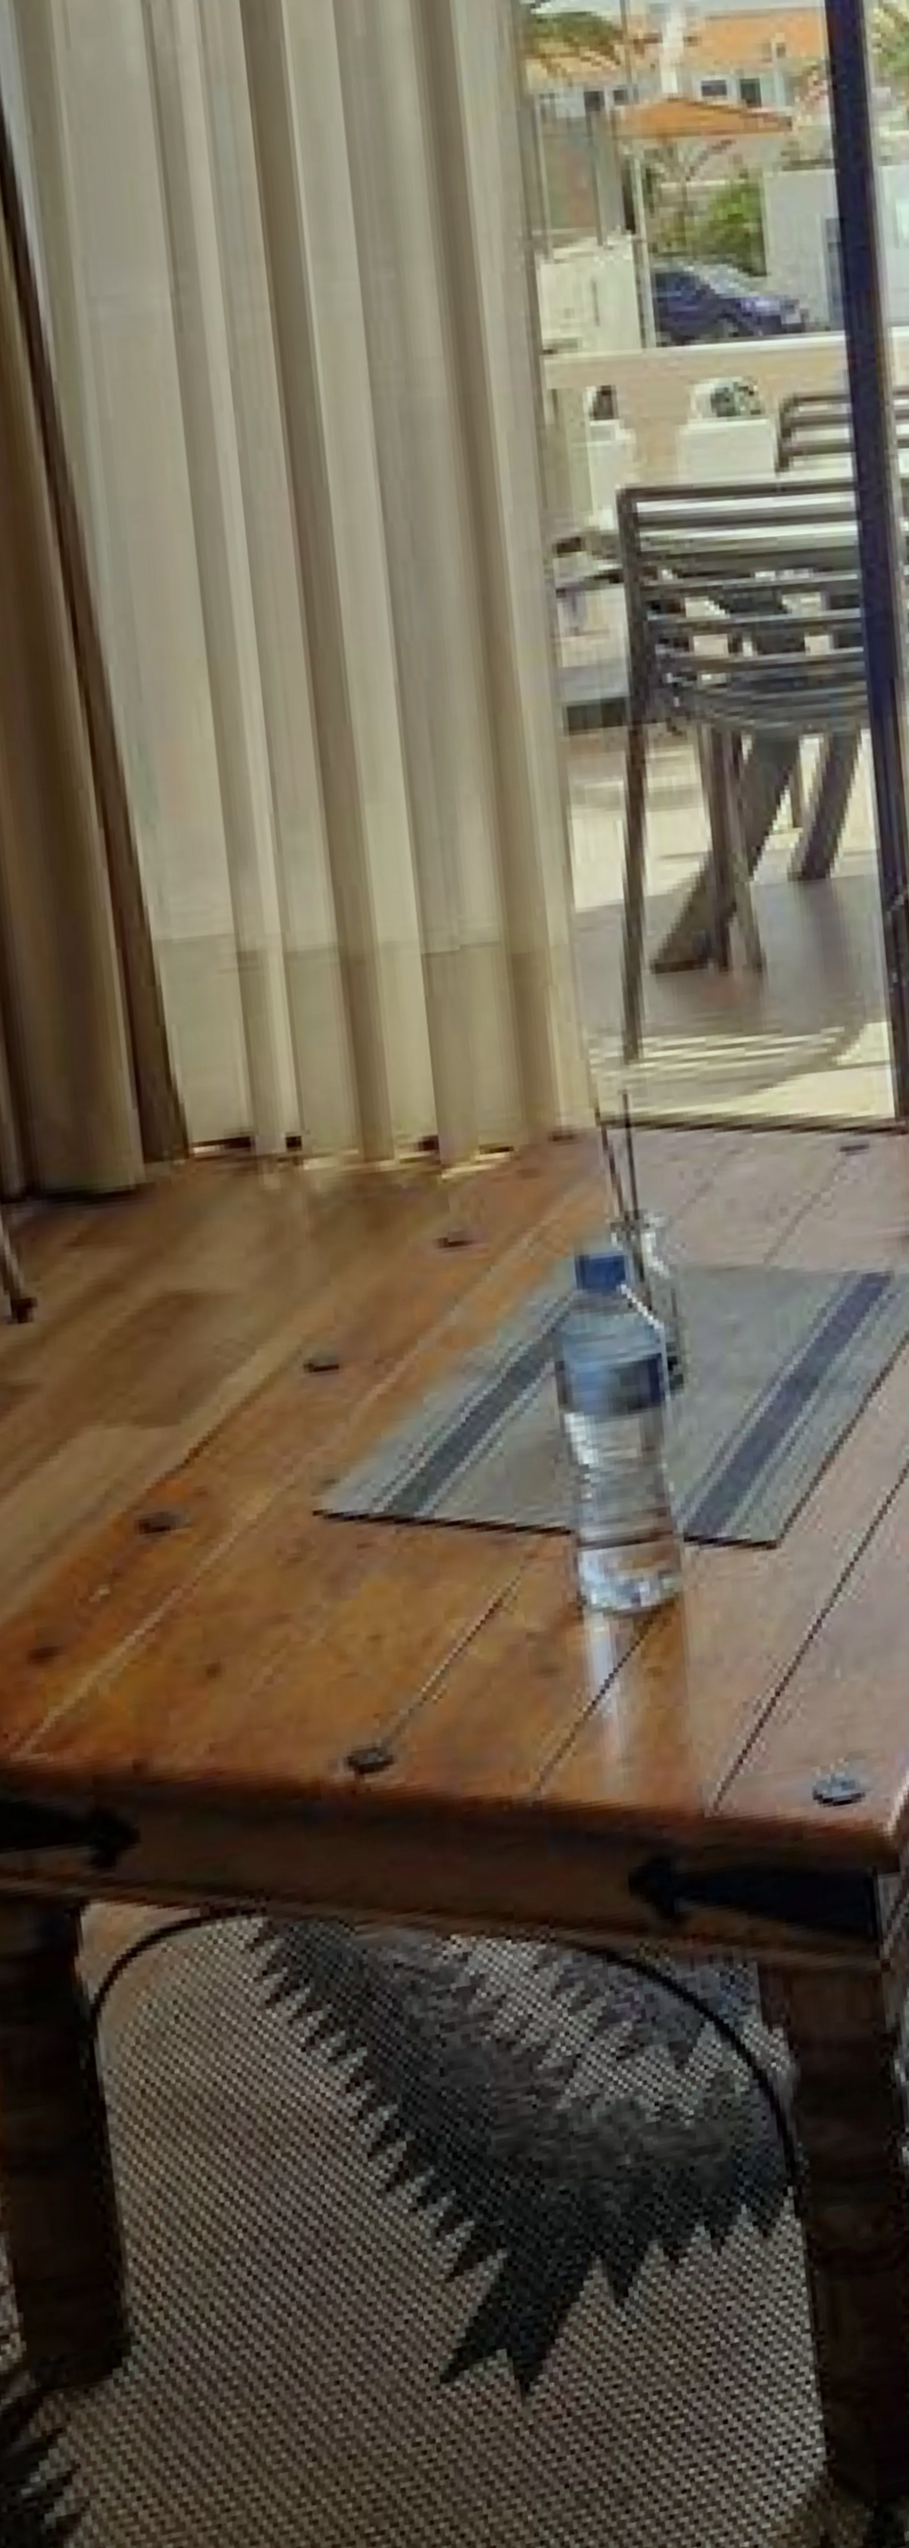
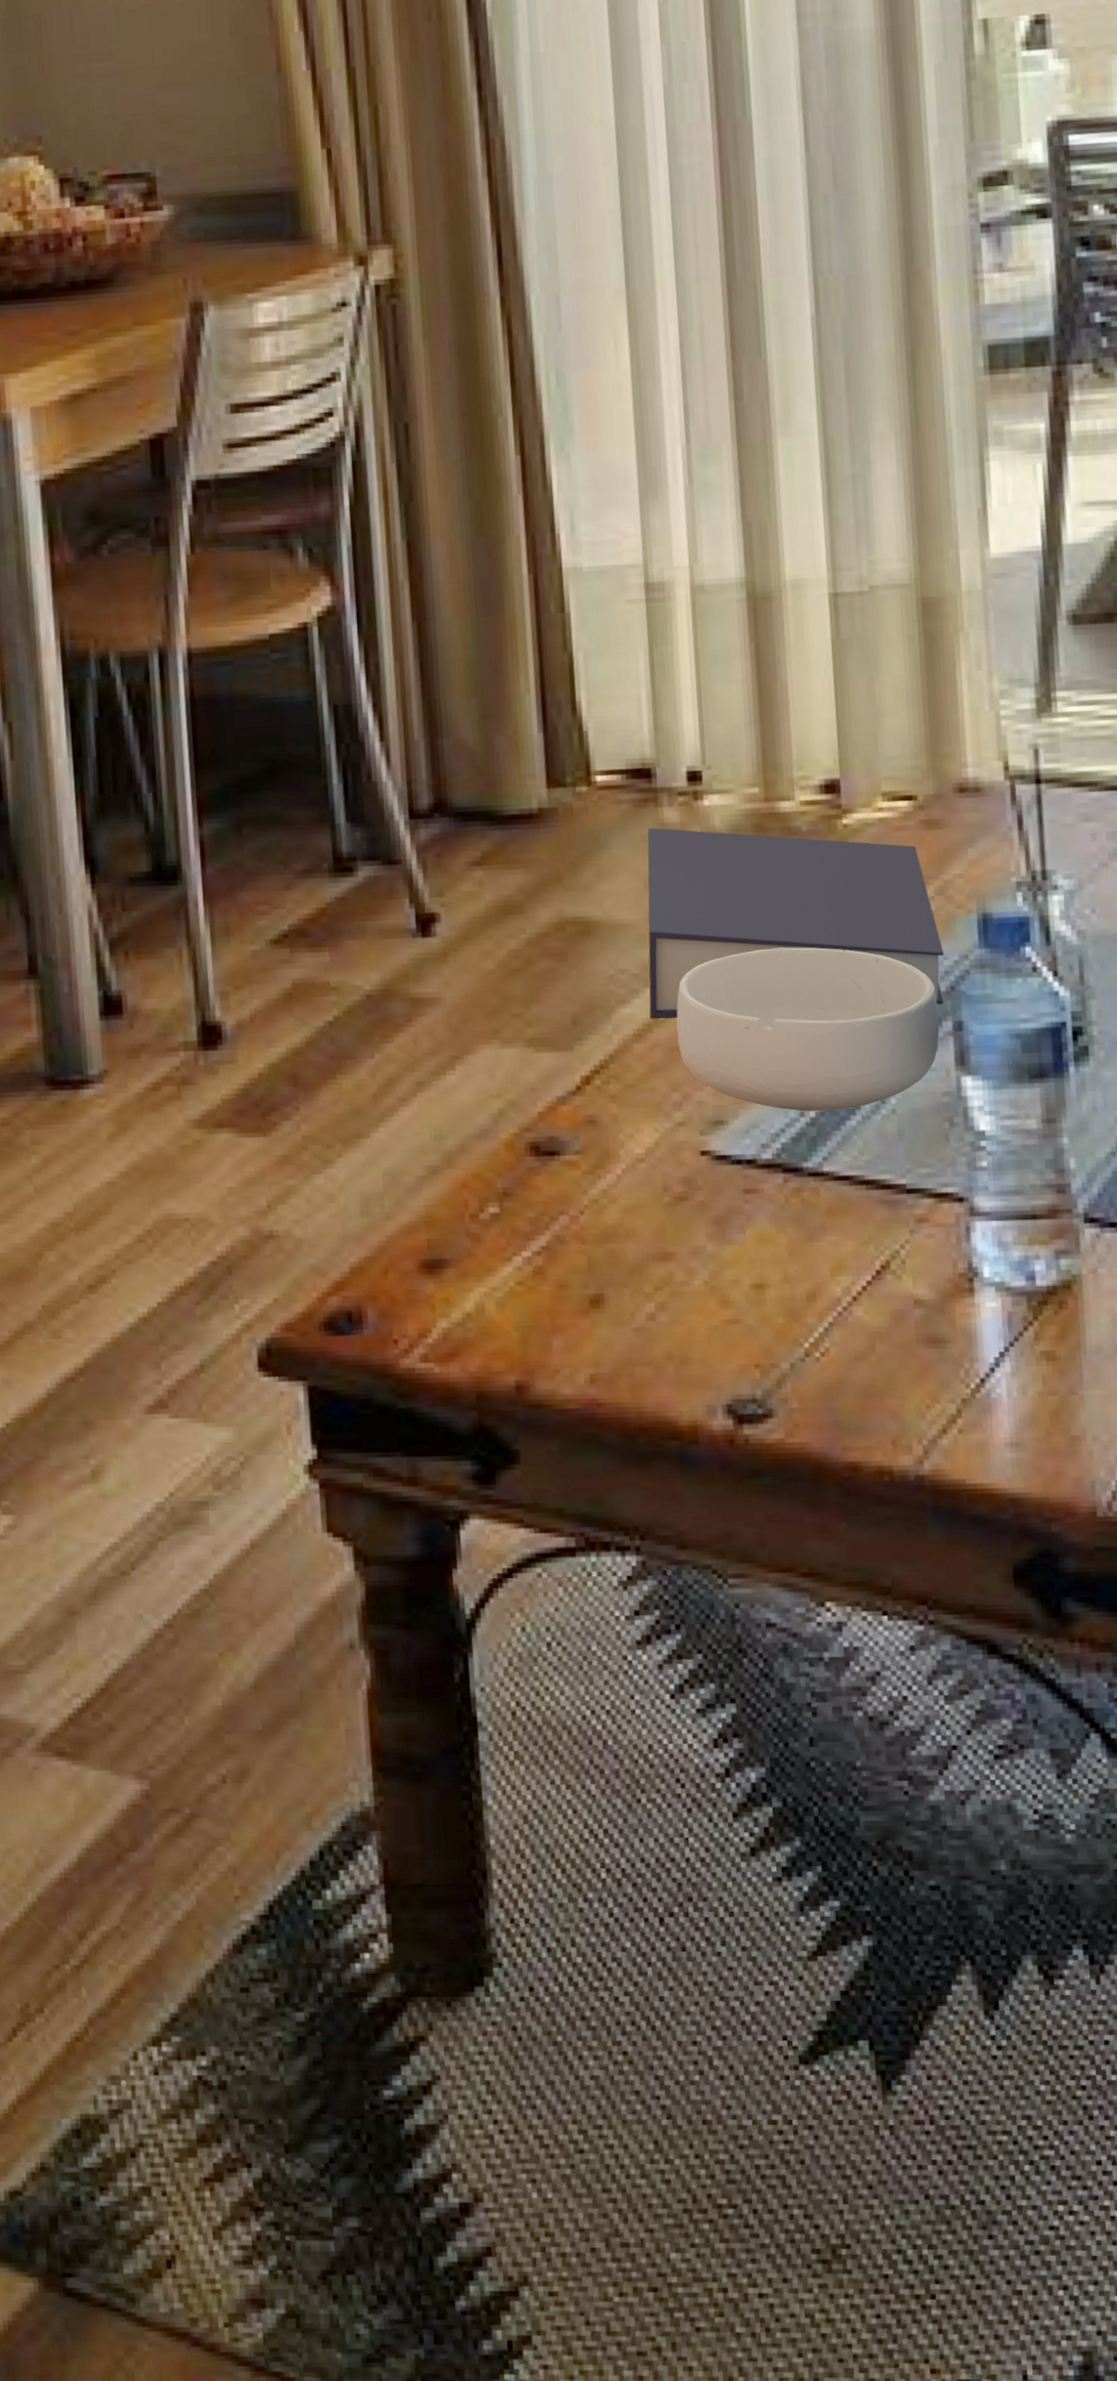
book: none [248,1195,546,1386] -> present [647,828,944,1020]
bowl: none [284,1301,542,1463] -> present [676,947,940,1112]

